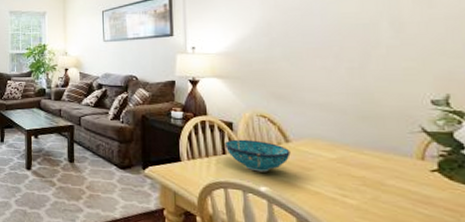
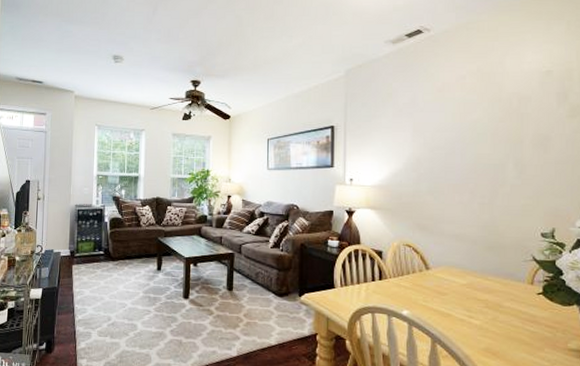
bowl: present [224,139,291,172] -> none [374,267,430,297]

